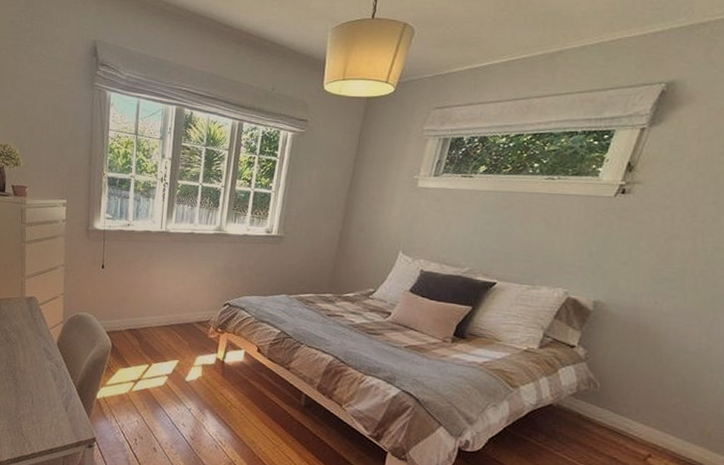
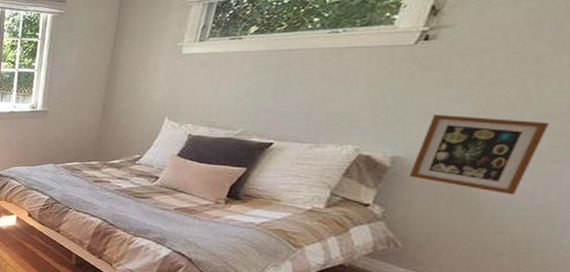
picture frame: none [606,262,712,340] -> present [408,114,550,195]

